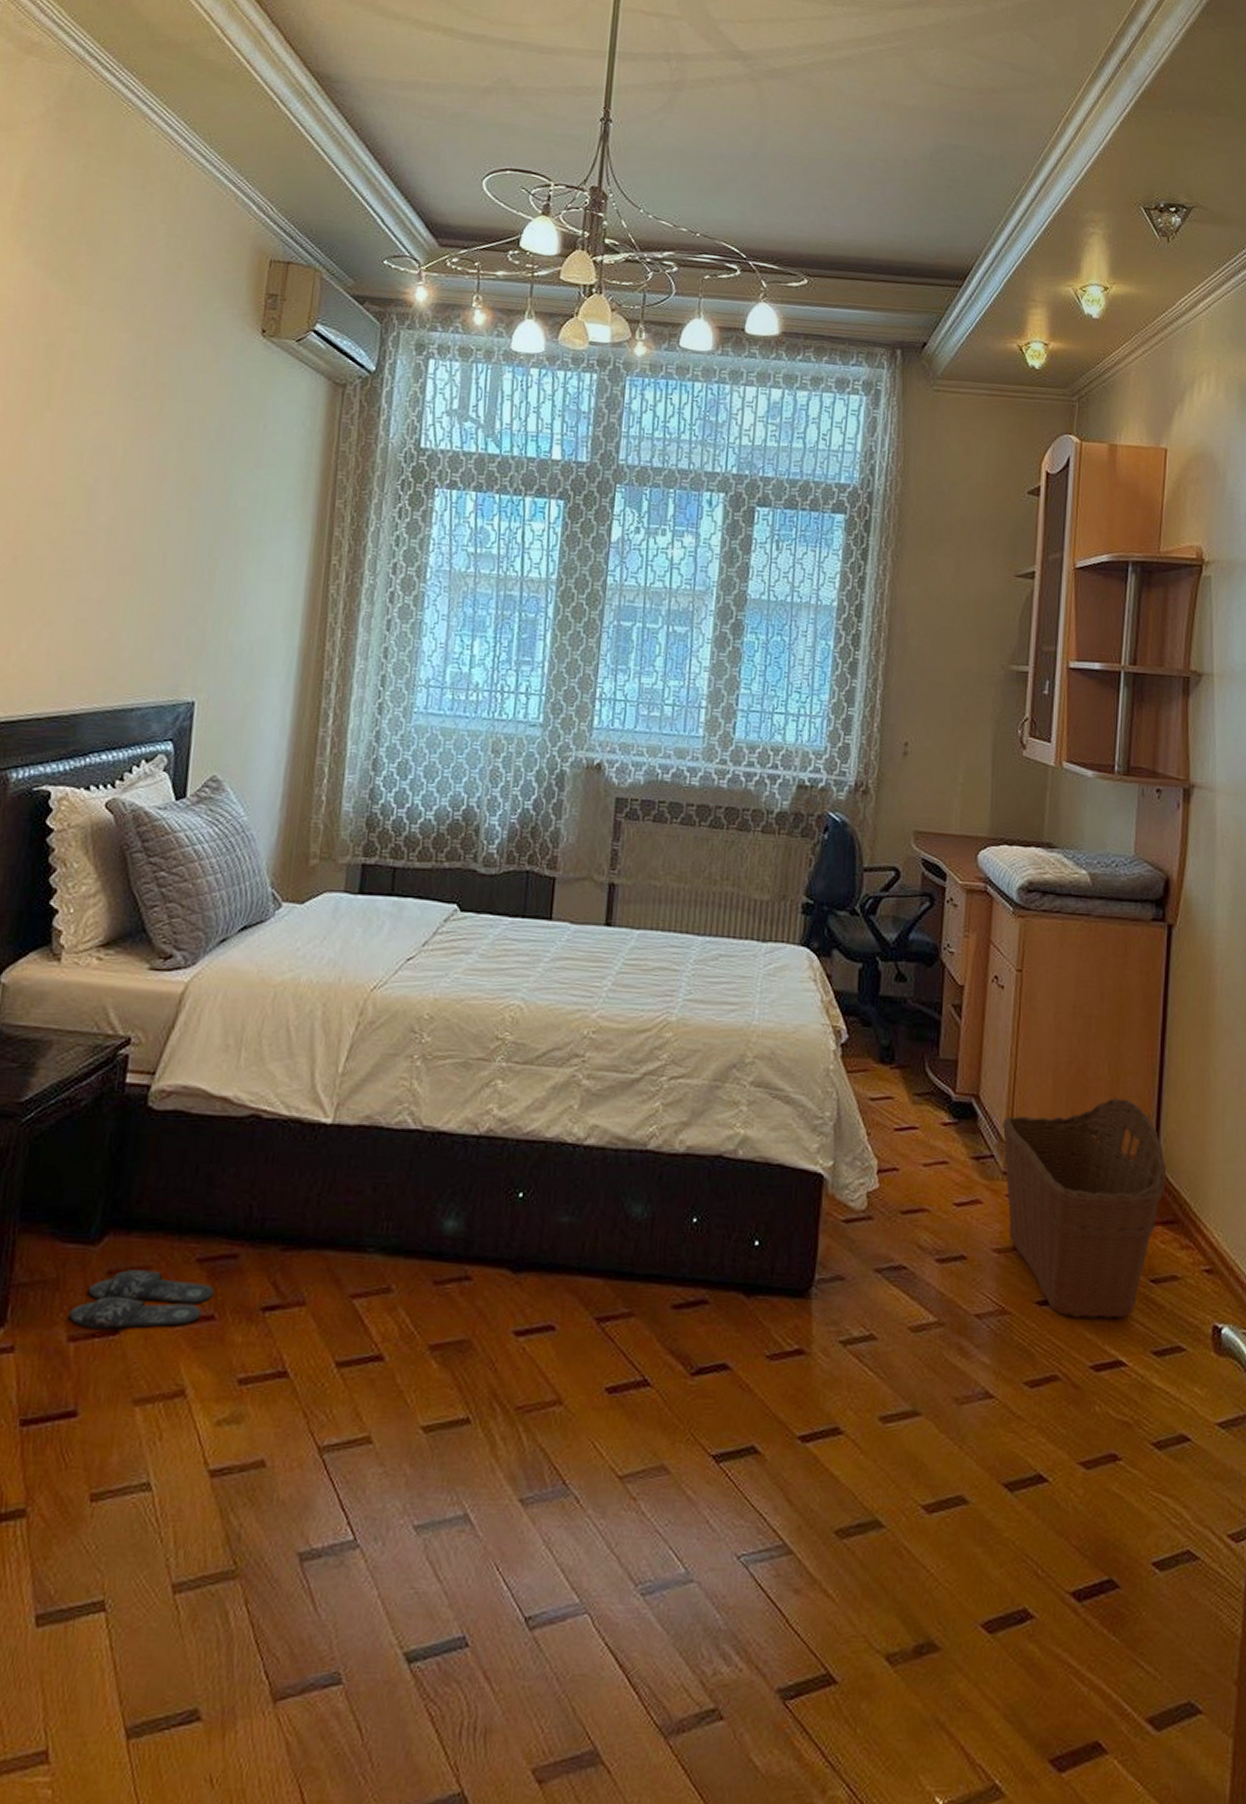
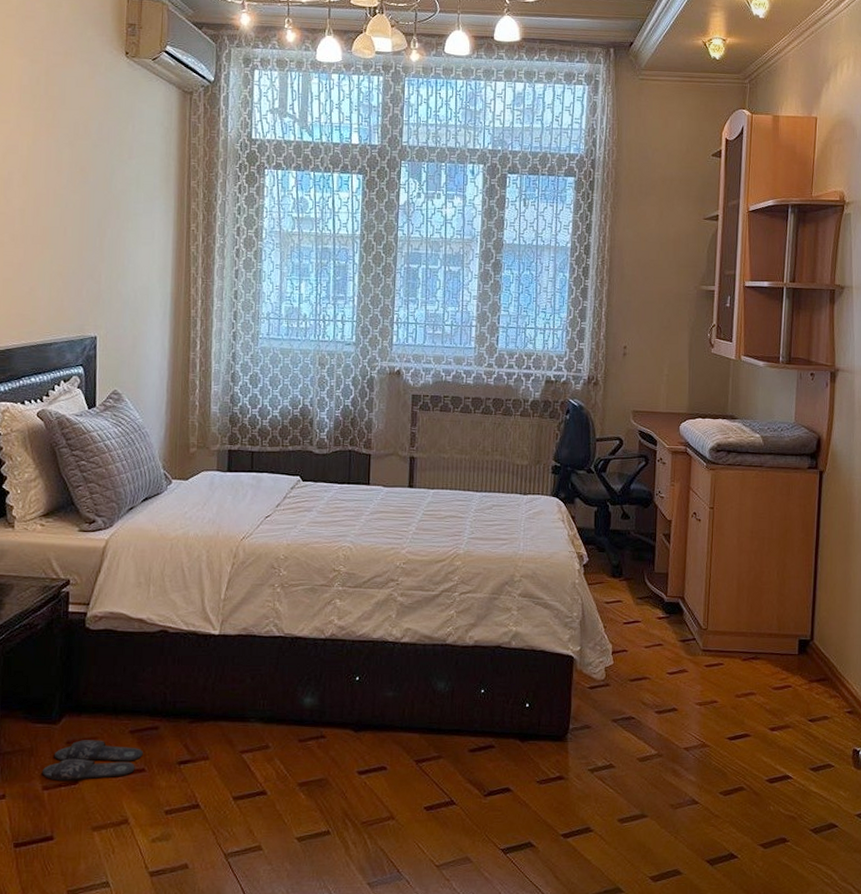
wicker basket: present [1002,1098,1167,1319] -> none [701,595,820,748]

